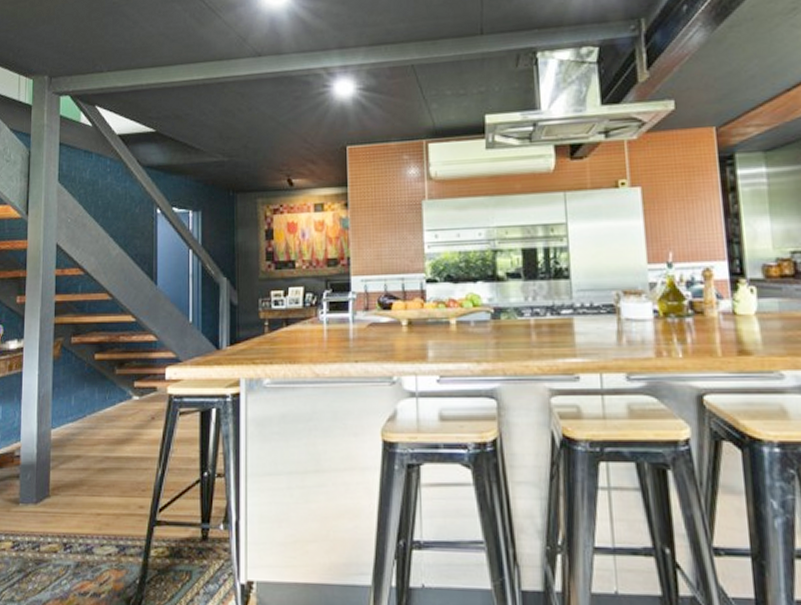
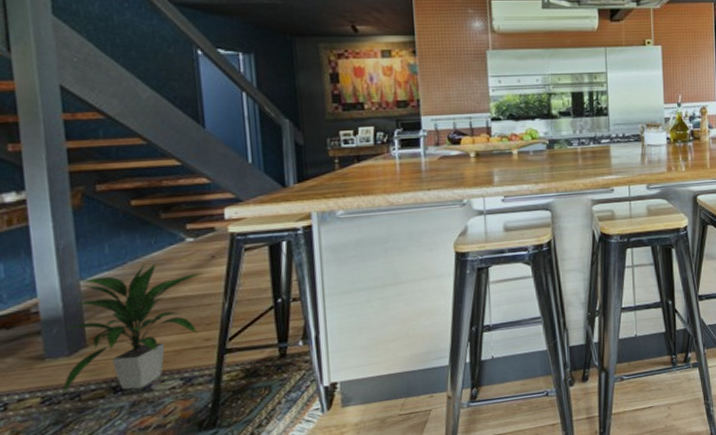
indoor plant: none [26,417,143,549] -> present [61,262,203,394]

